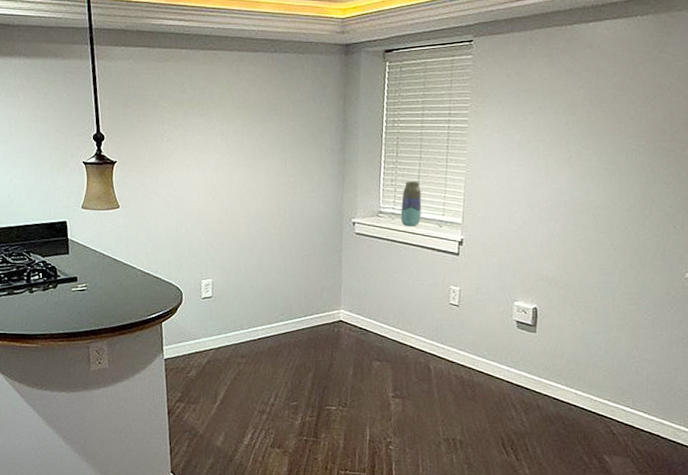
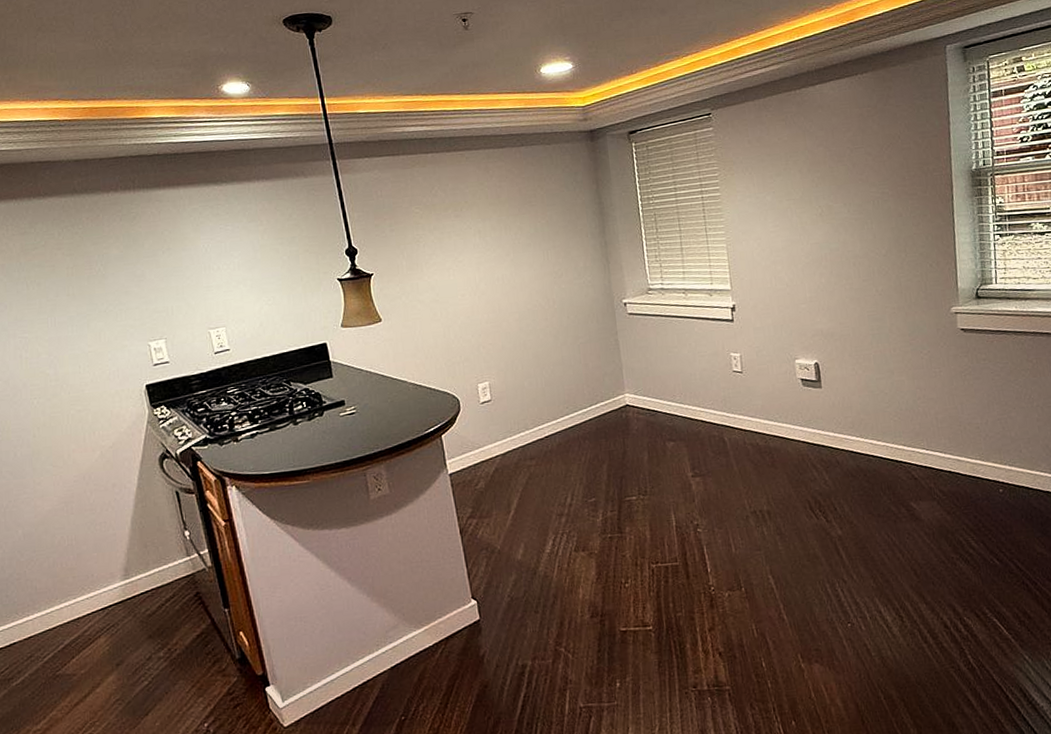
vase: present [400,181,422,227] -> none [668,253,691,301]

